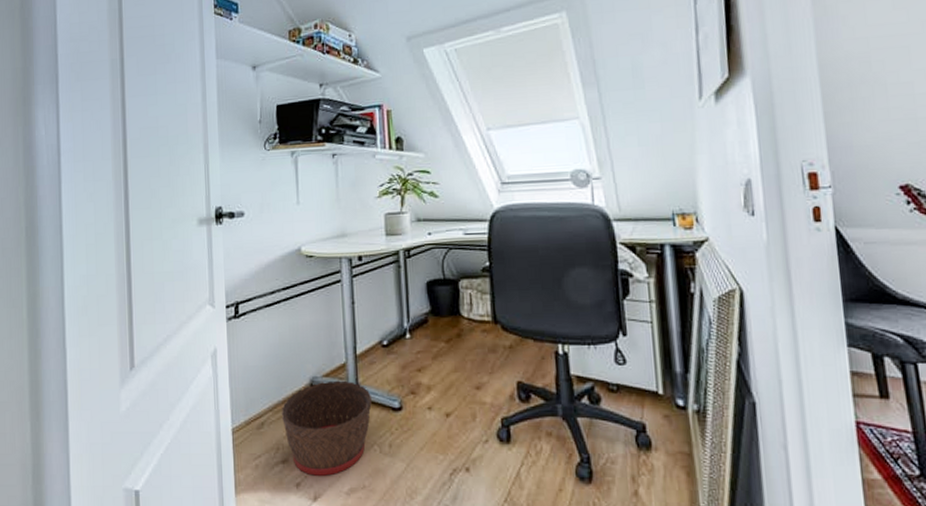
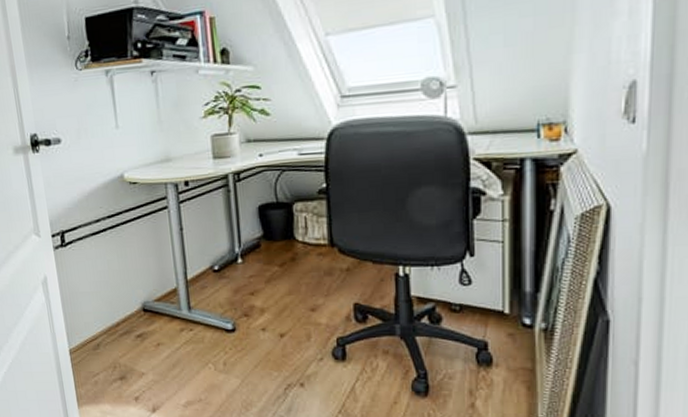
basket: present [281,380,372,476] -> none [115,304,205,391]

